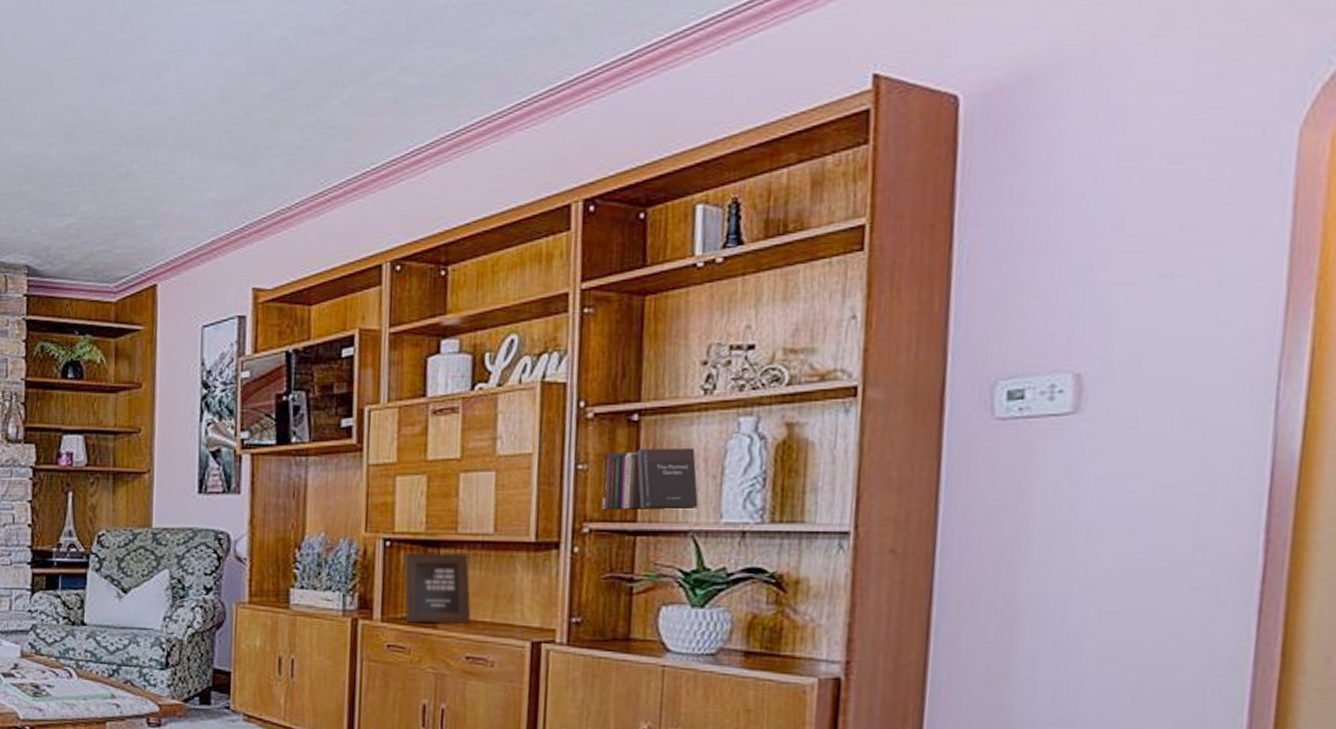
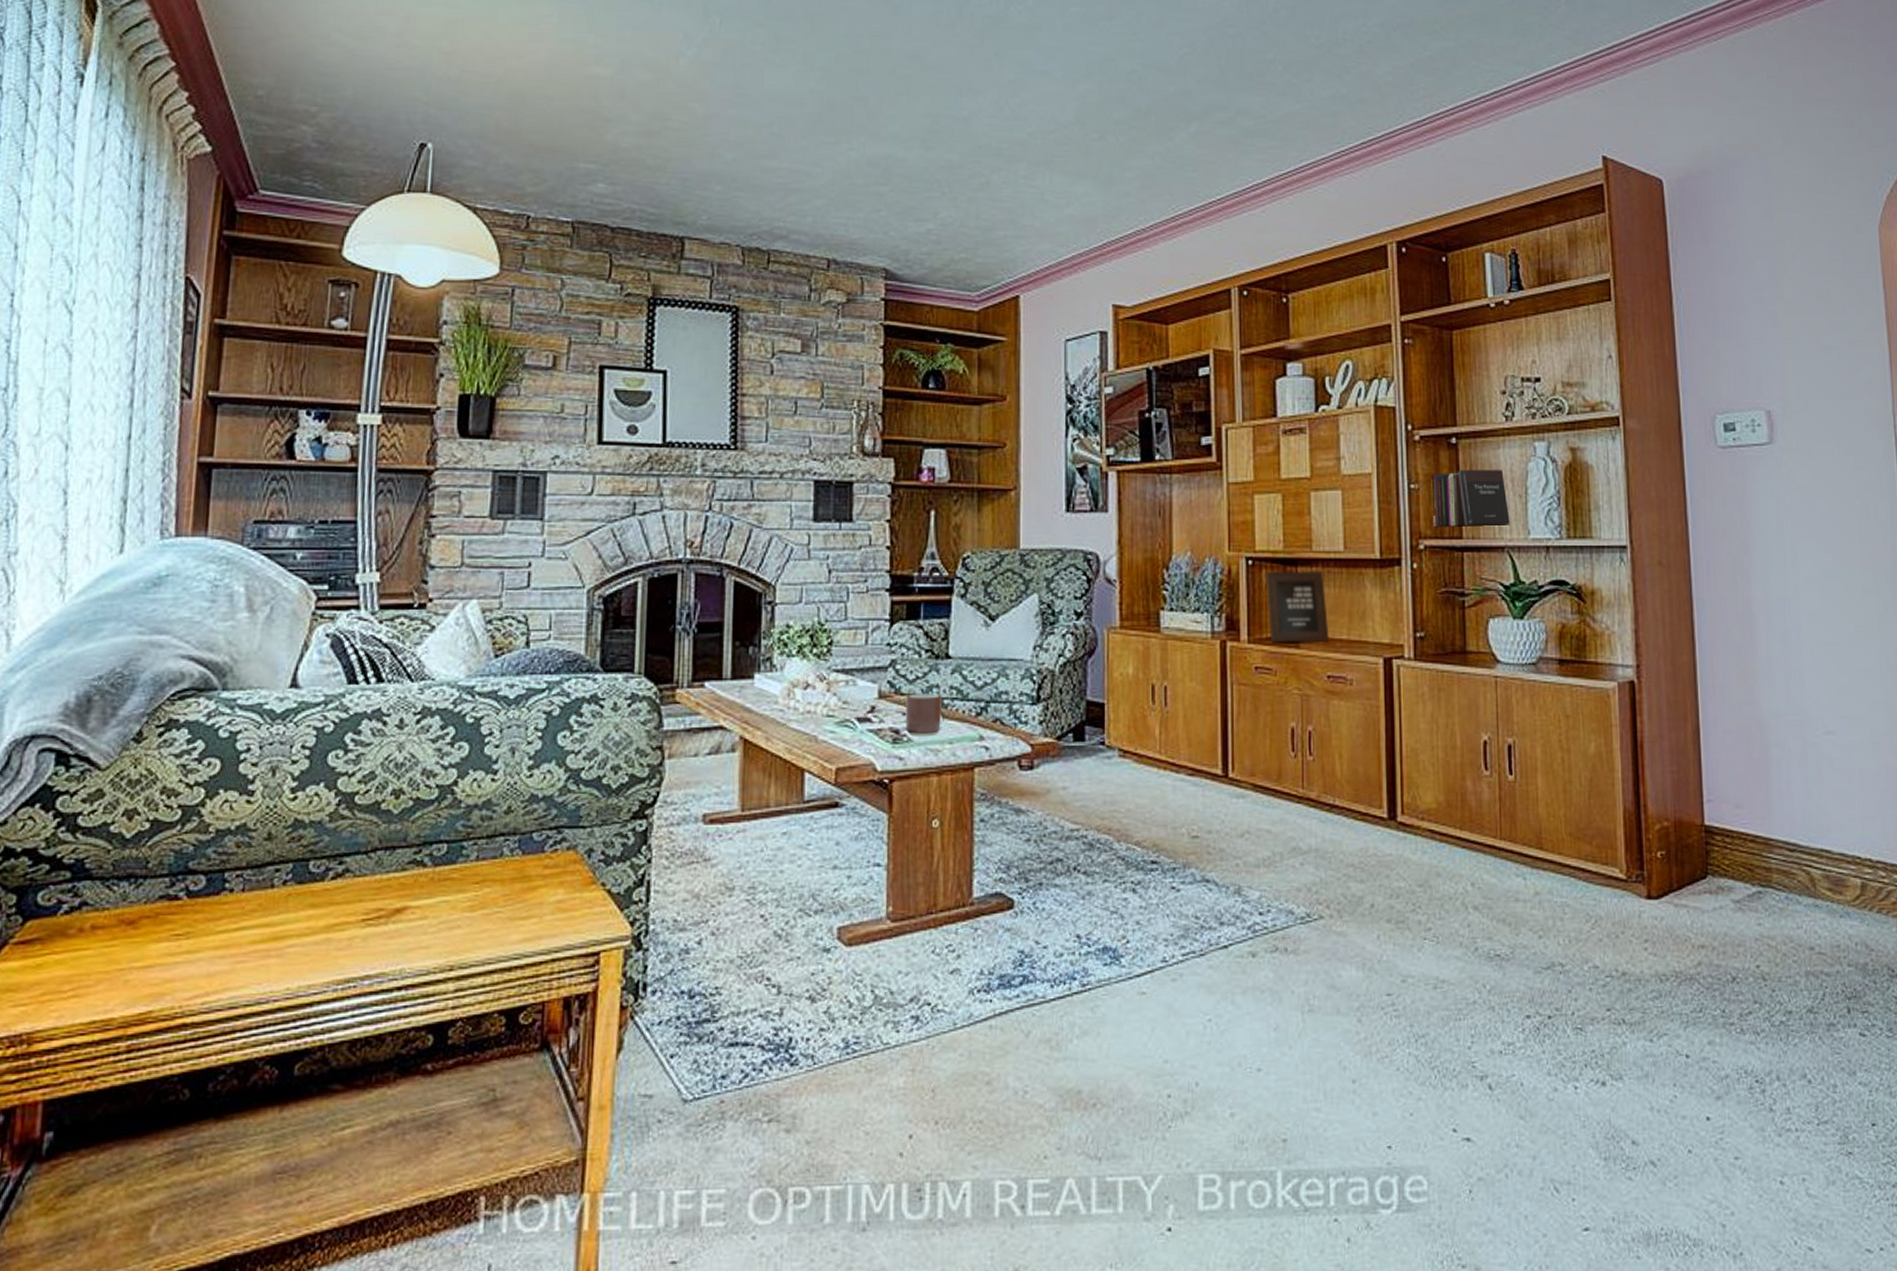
mug: none [44,655,77,693] -> present [905,694,941,737]

